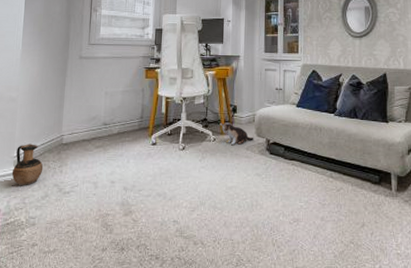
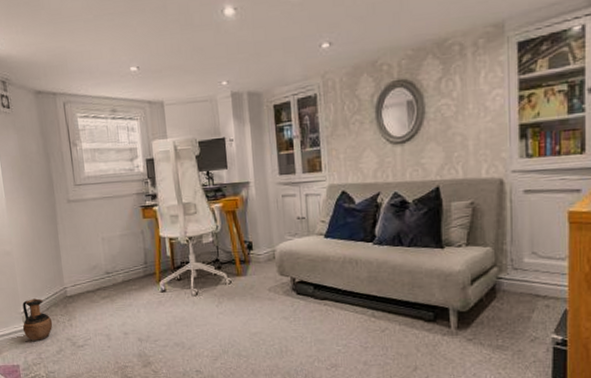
plush toy: present [219,122,254,145] -> none [234,261,277,286]

